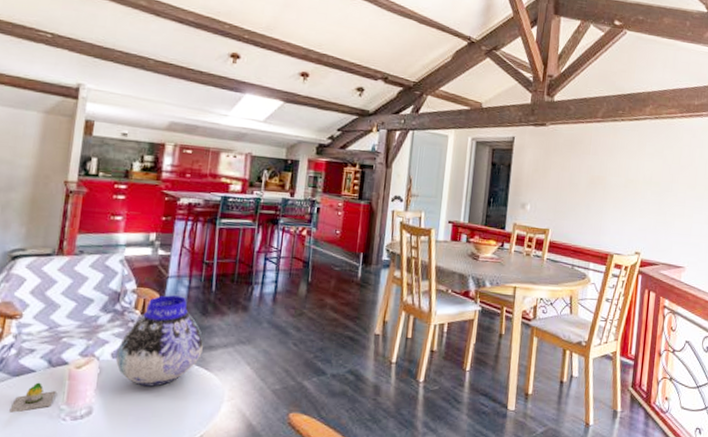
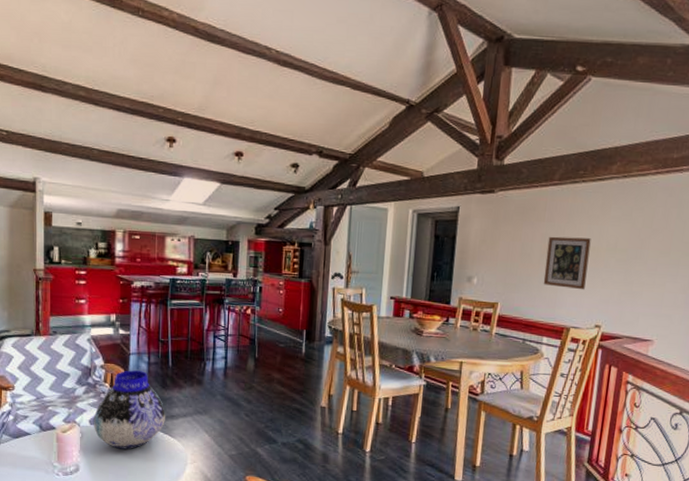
decorative egg: present [9,382,56,413] -> none [14,443,49,468]
wall art: none [589,168,630,219] -> present [543,236,591,290]

